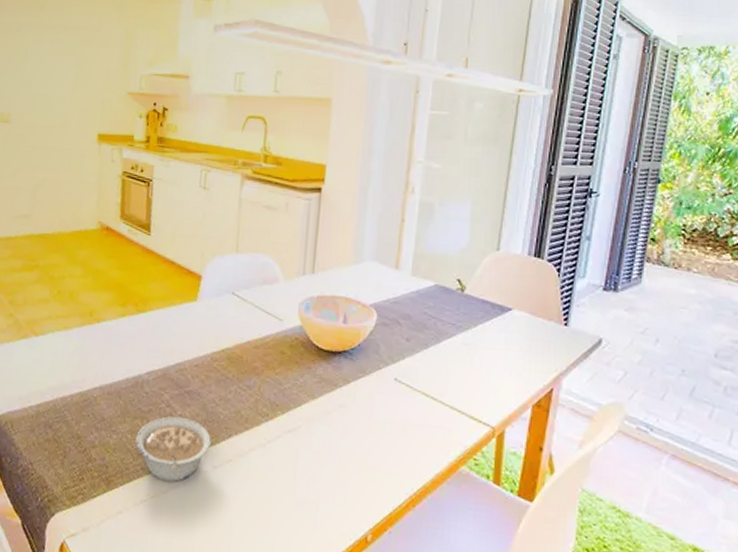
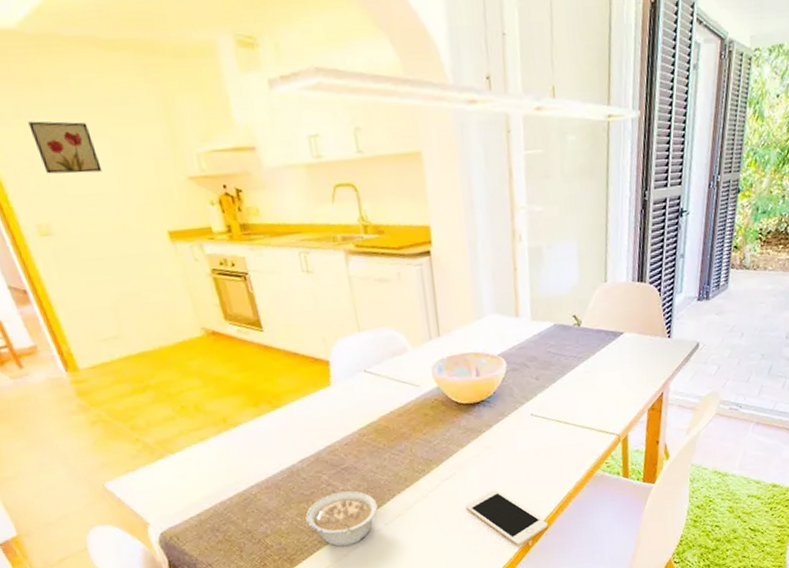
wall art: none [22,35,66,79] -> present [28,121,102,174]
cell phone: none [303,458,395,538] -> present [465,489,549,546]

